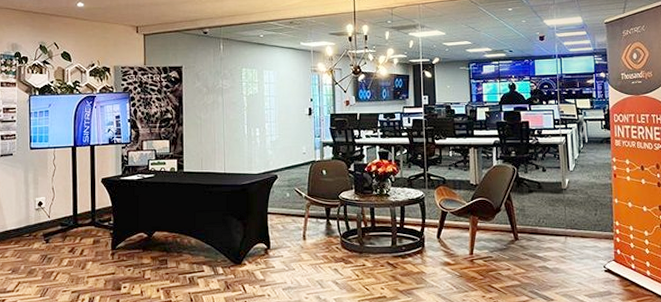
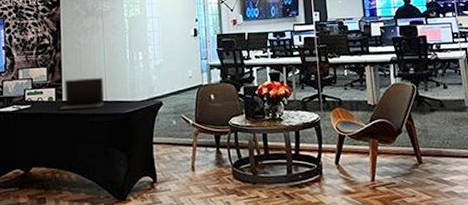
laptop computer: none [181,151,223,180] -> present [59,78,105,111]

